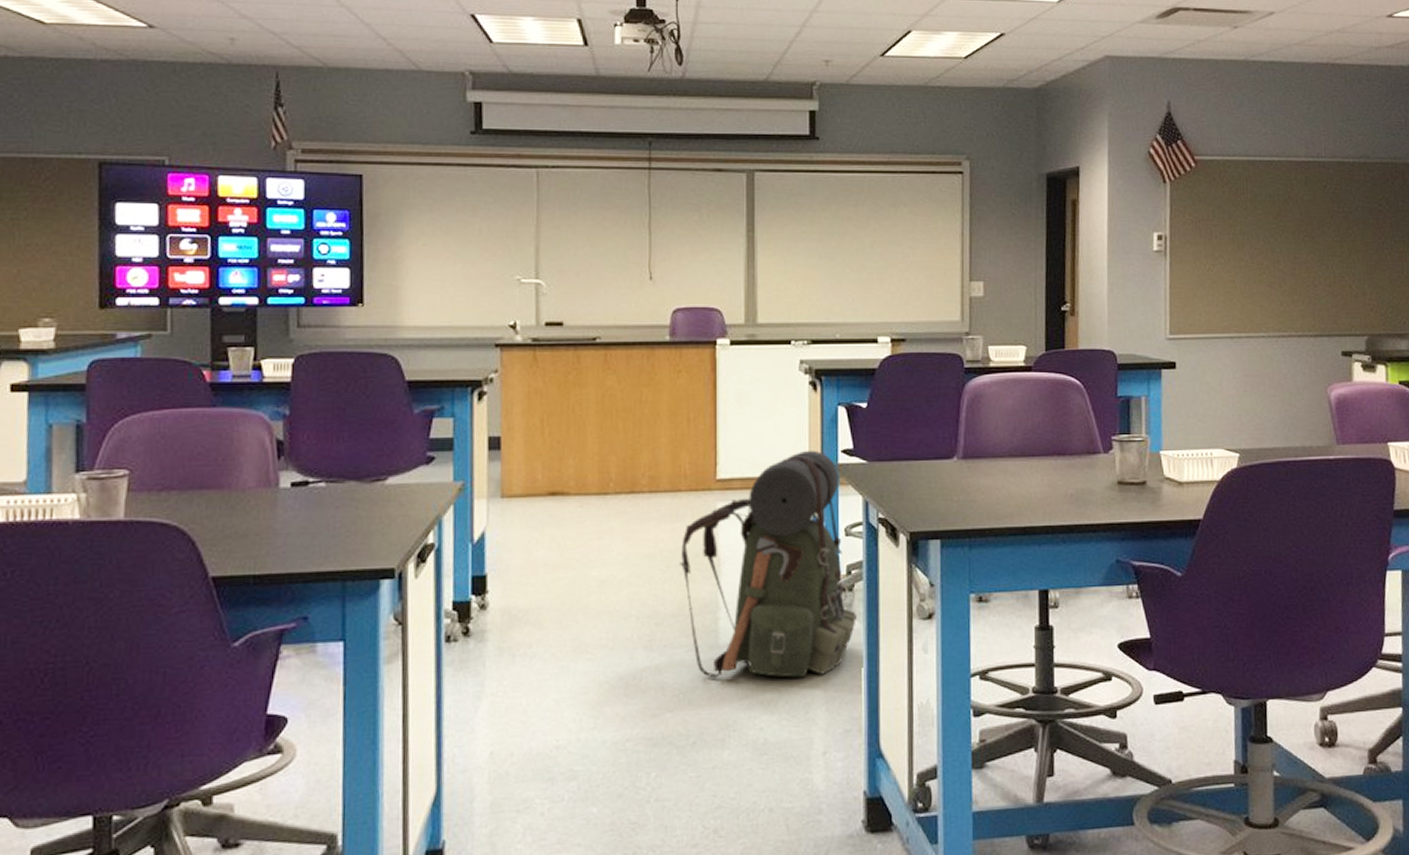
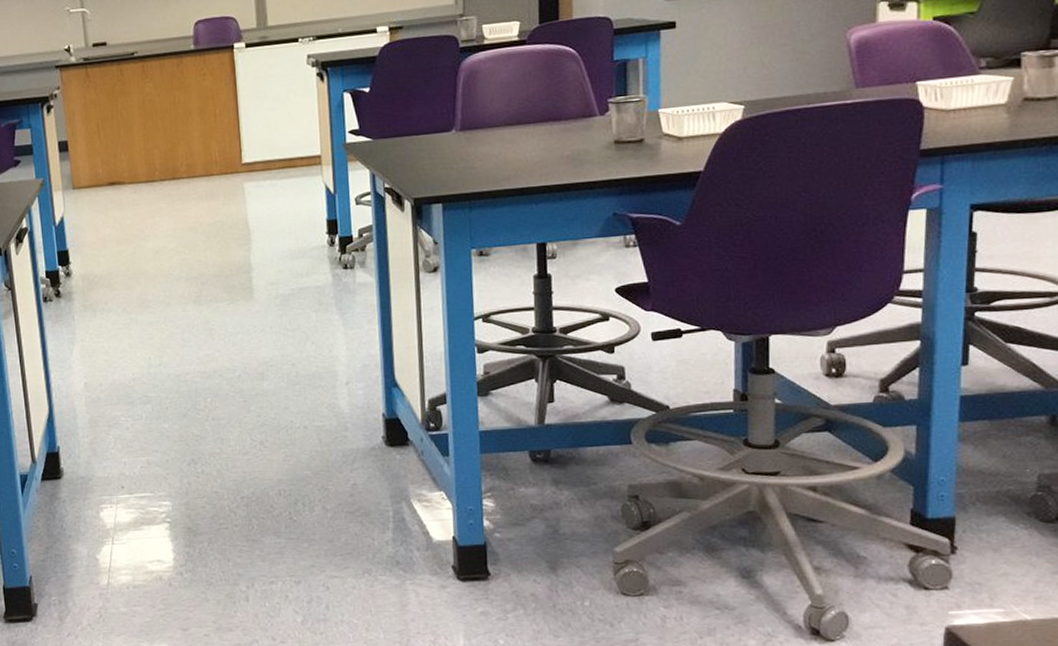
backpack: present [680,450,857,678] -> none [217,132,369,324]

